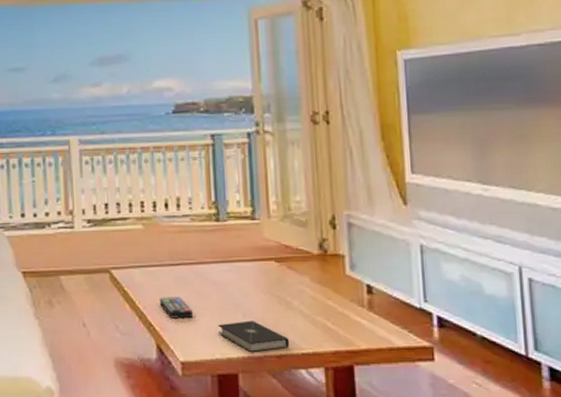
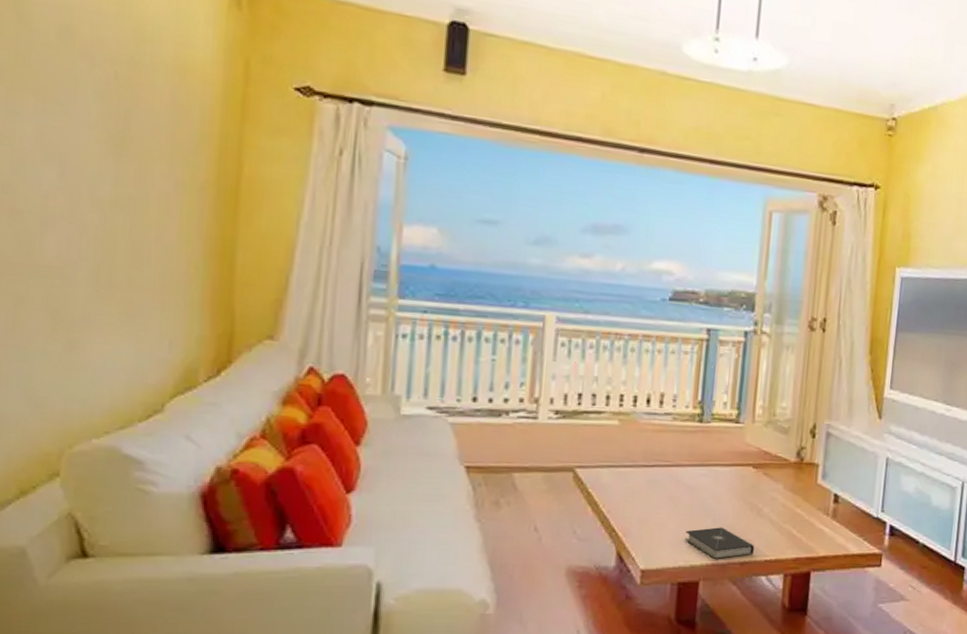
remote control: present [159,297,194,319] -> none [626,500,662,524]

